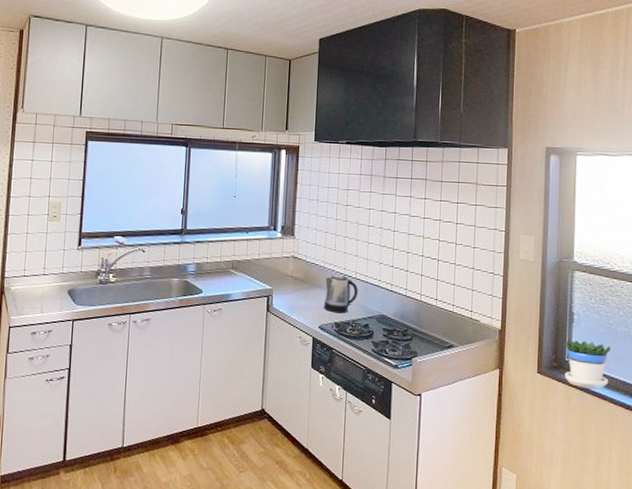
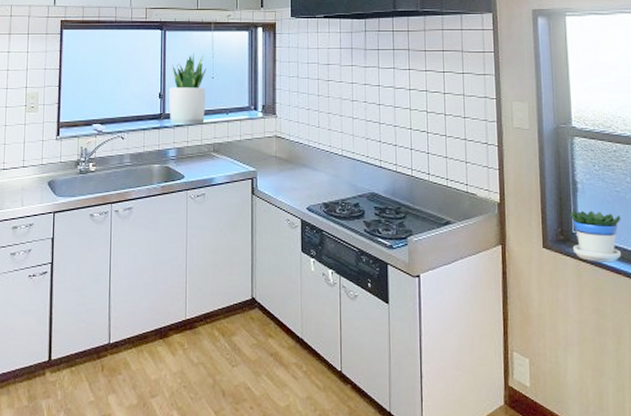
planter: none [190,171,229,242] -> present [169,53,206,125]
kettle: present [323,275,358,314] -> none [310,153,346,193]

